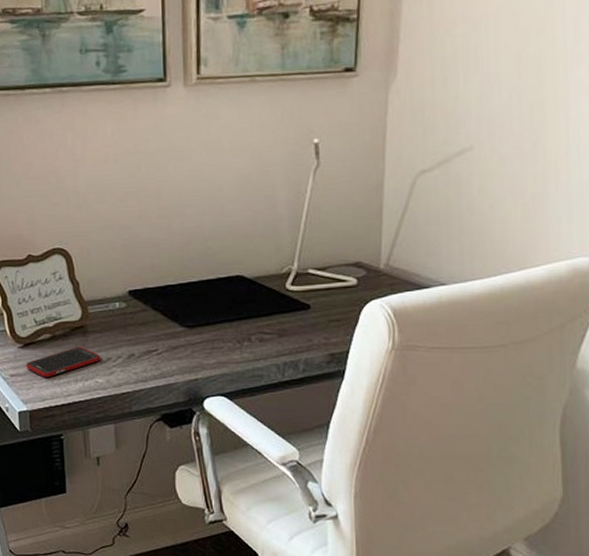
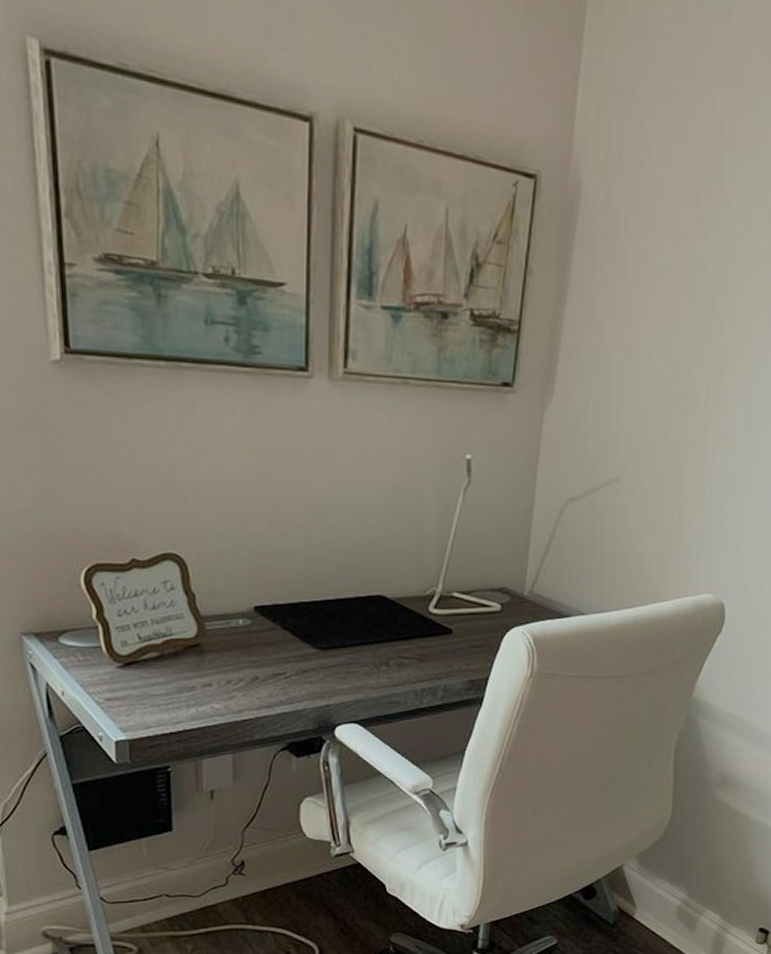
cell phone: present [25,346,101,378] -> none [125,667,219,703]

